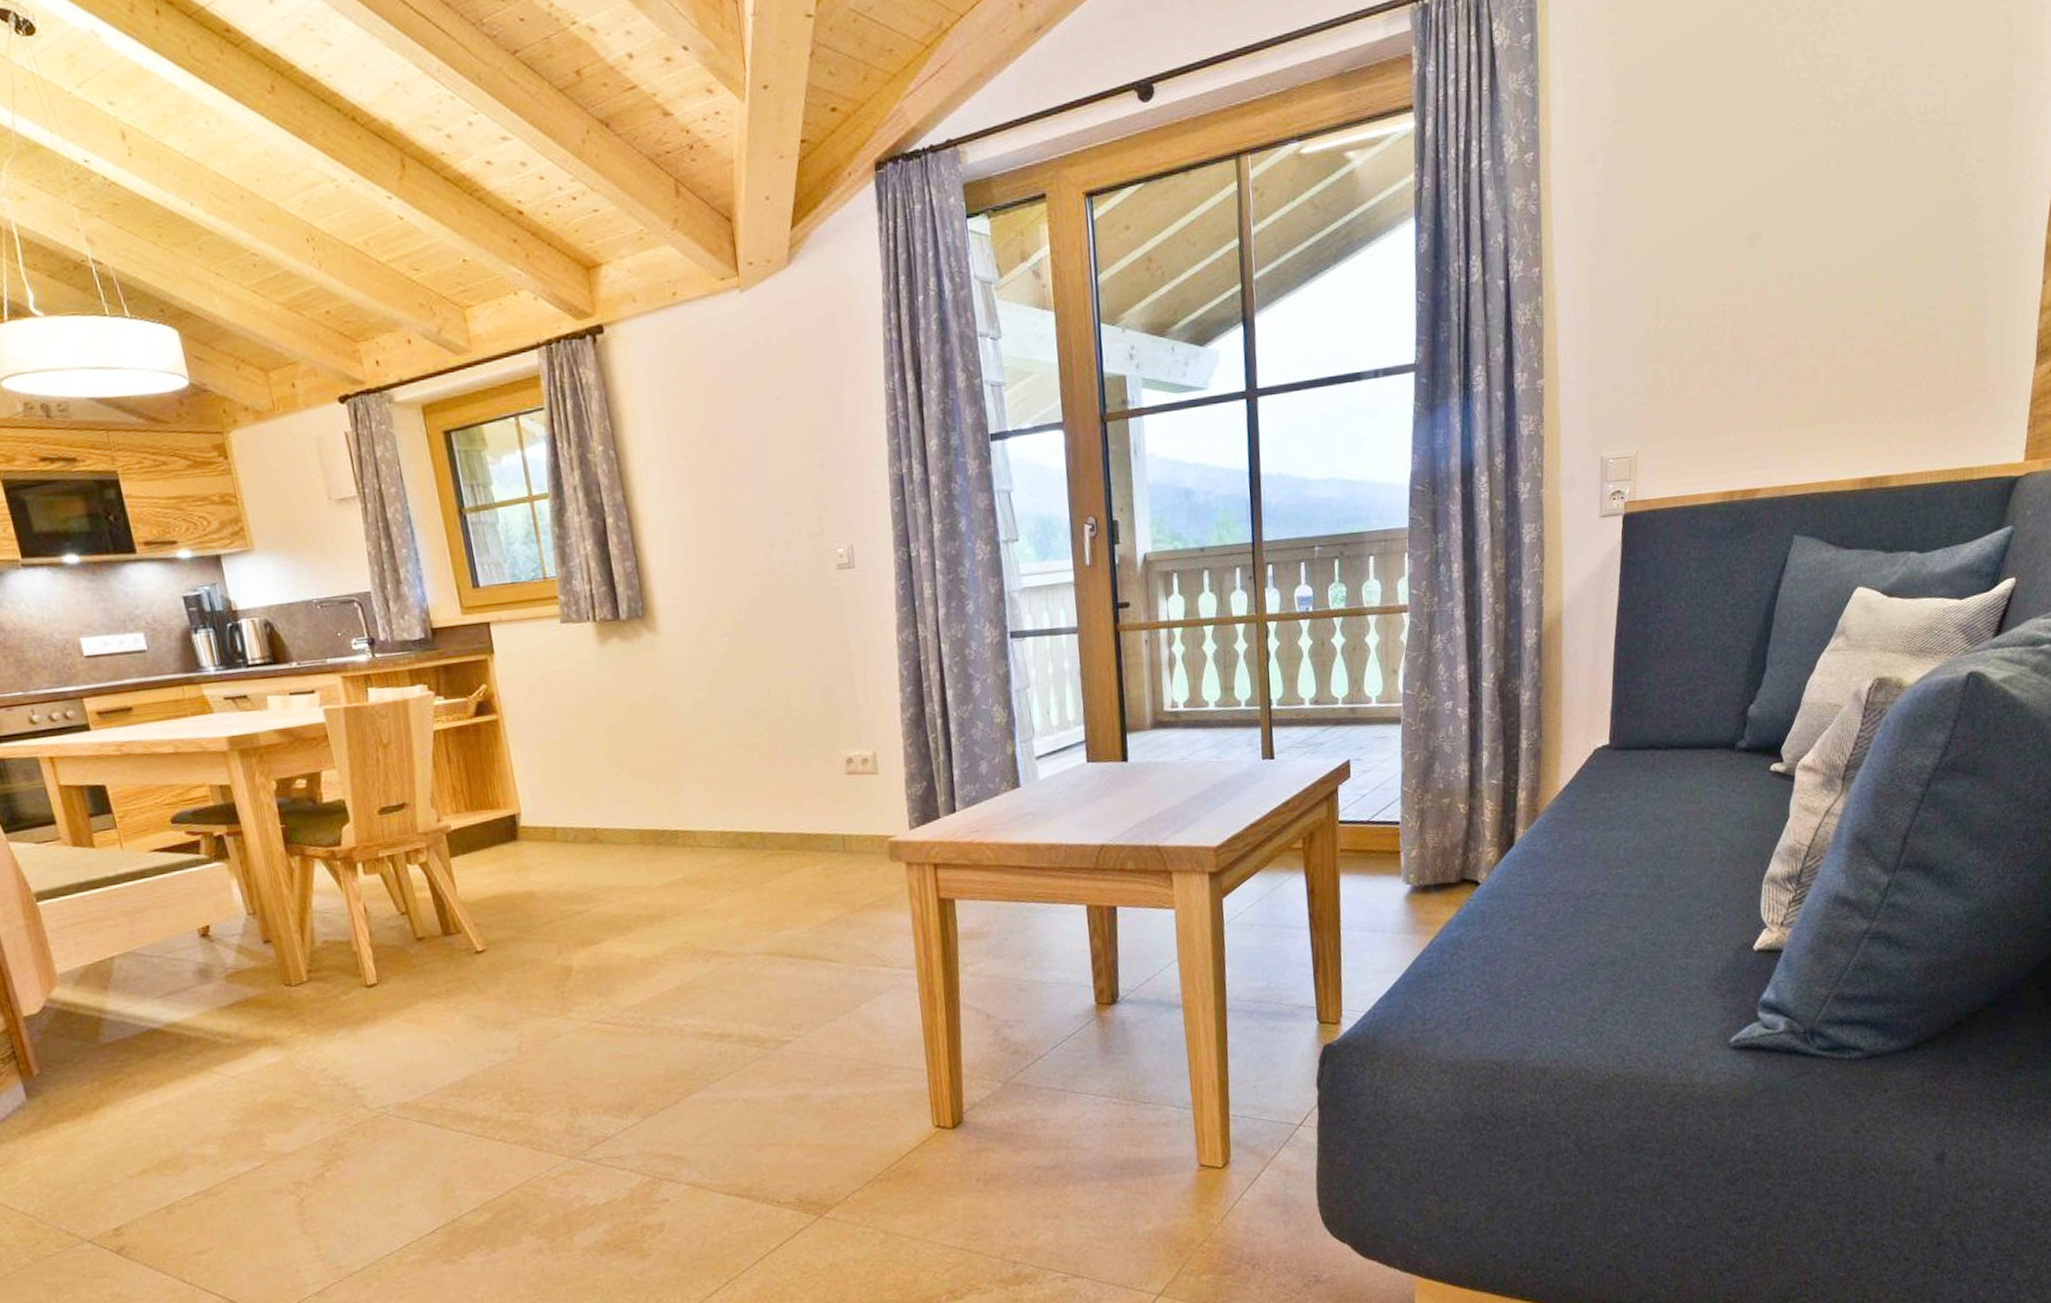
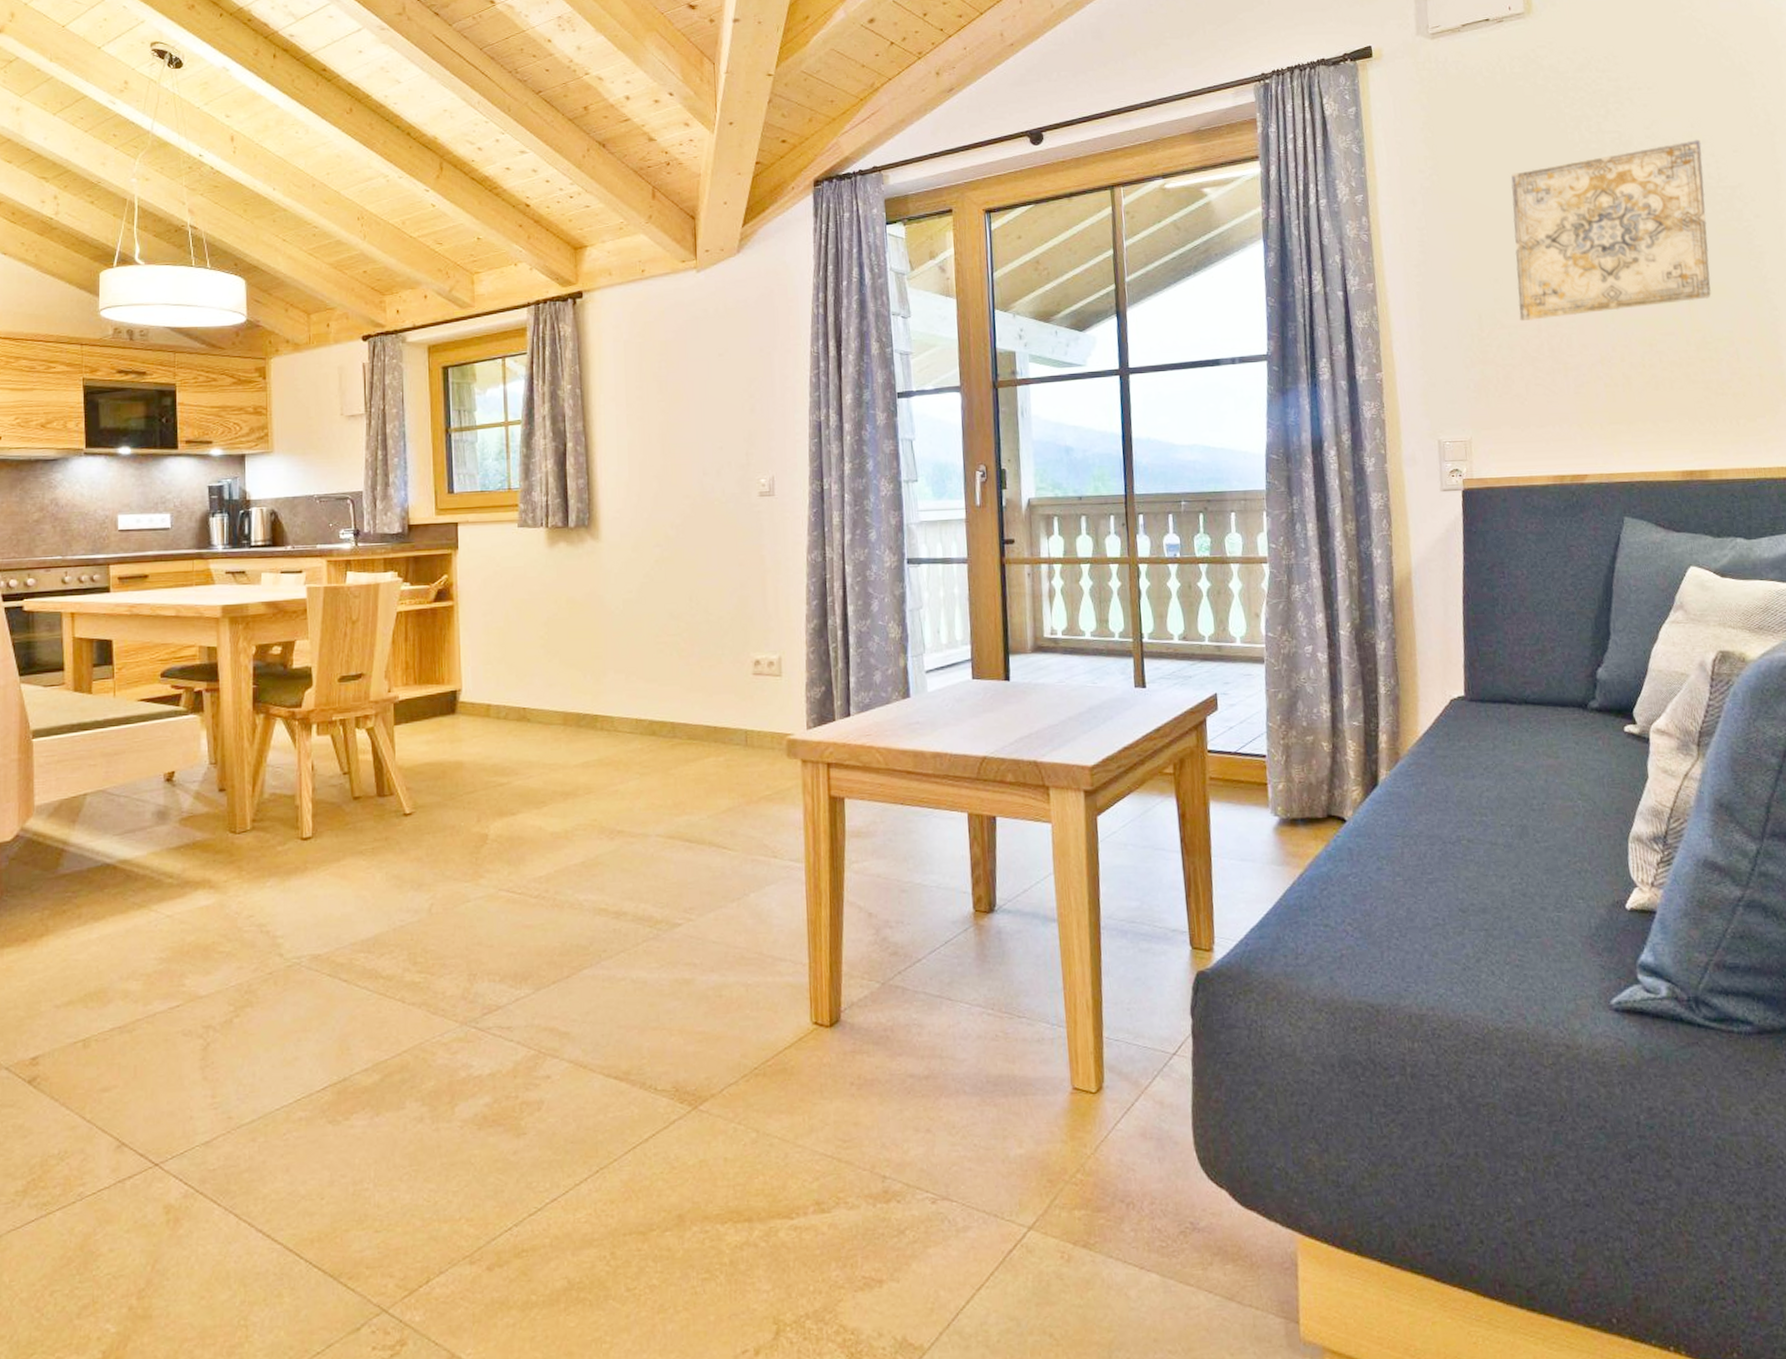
wall art: none [1701,60,1930,308] -> present [1511,138,1711,322]

